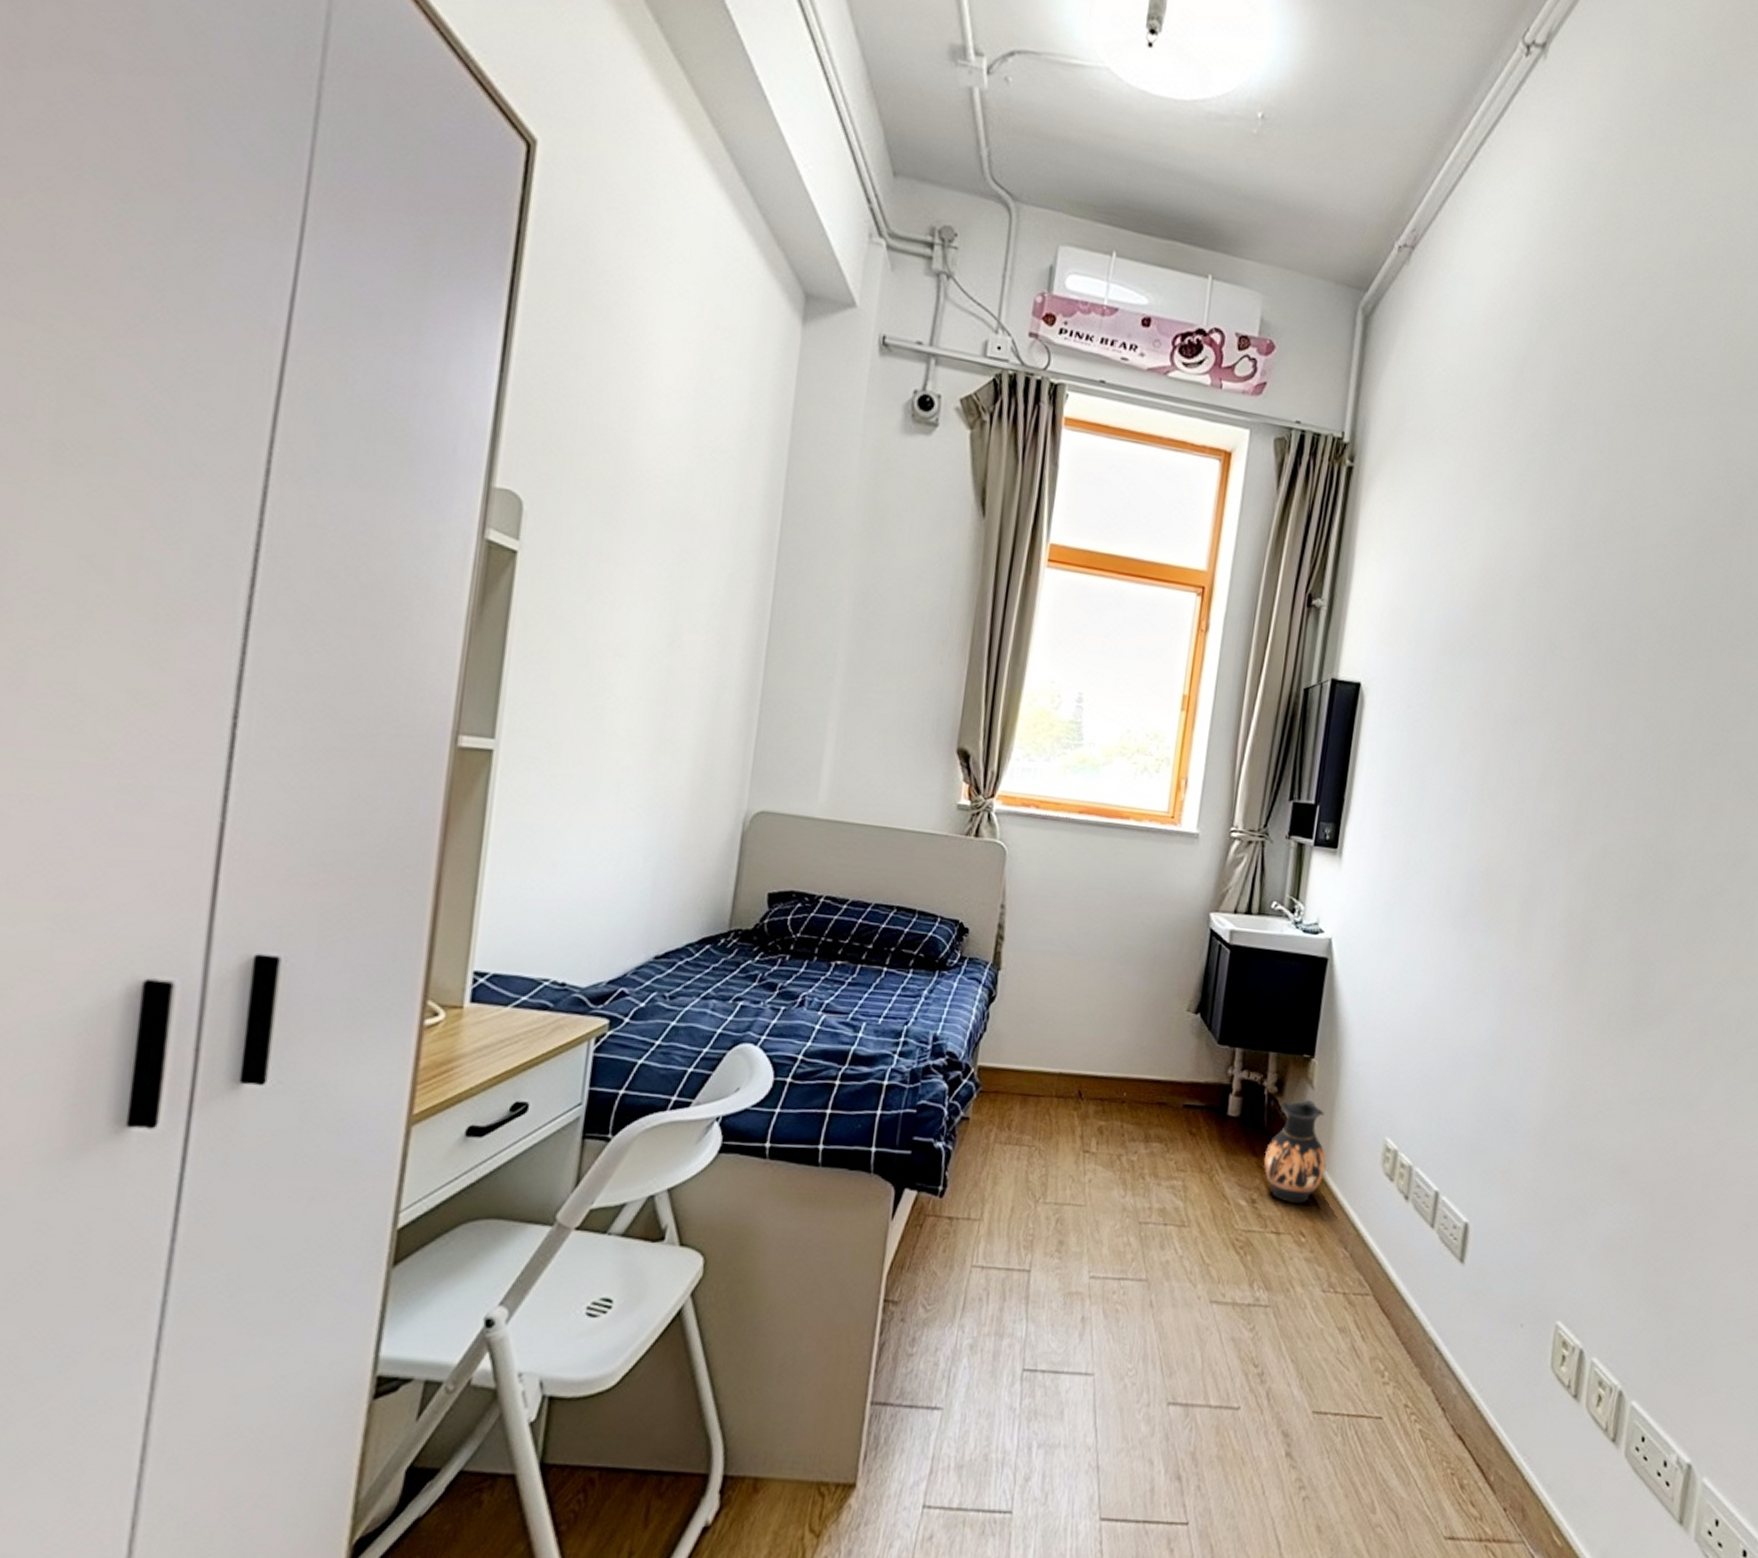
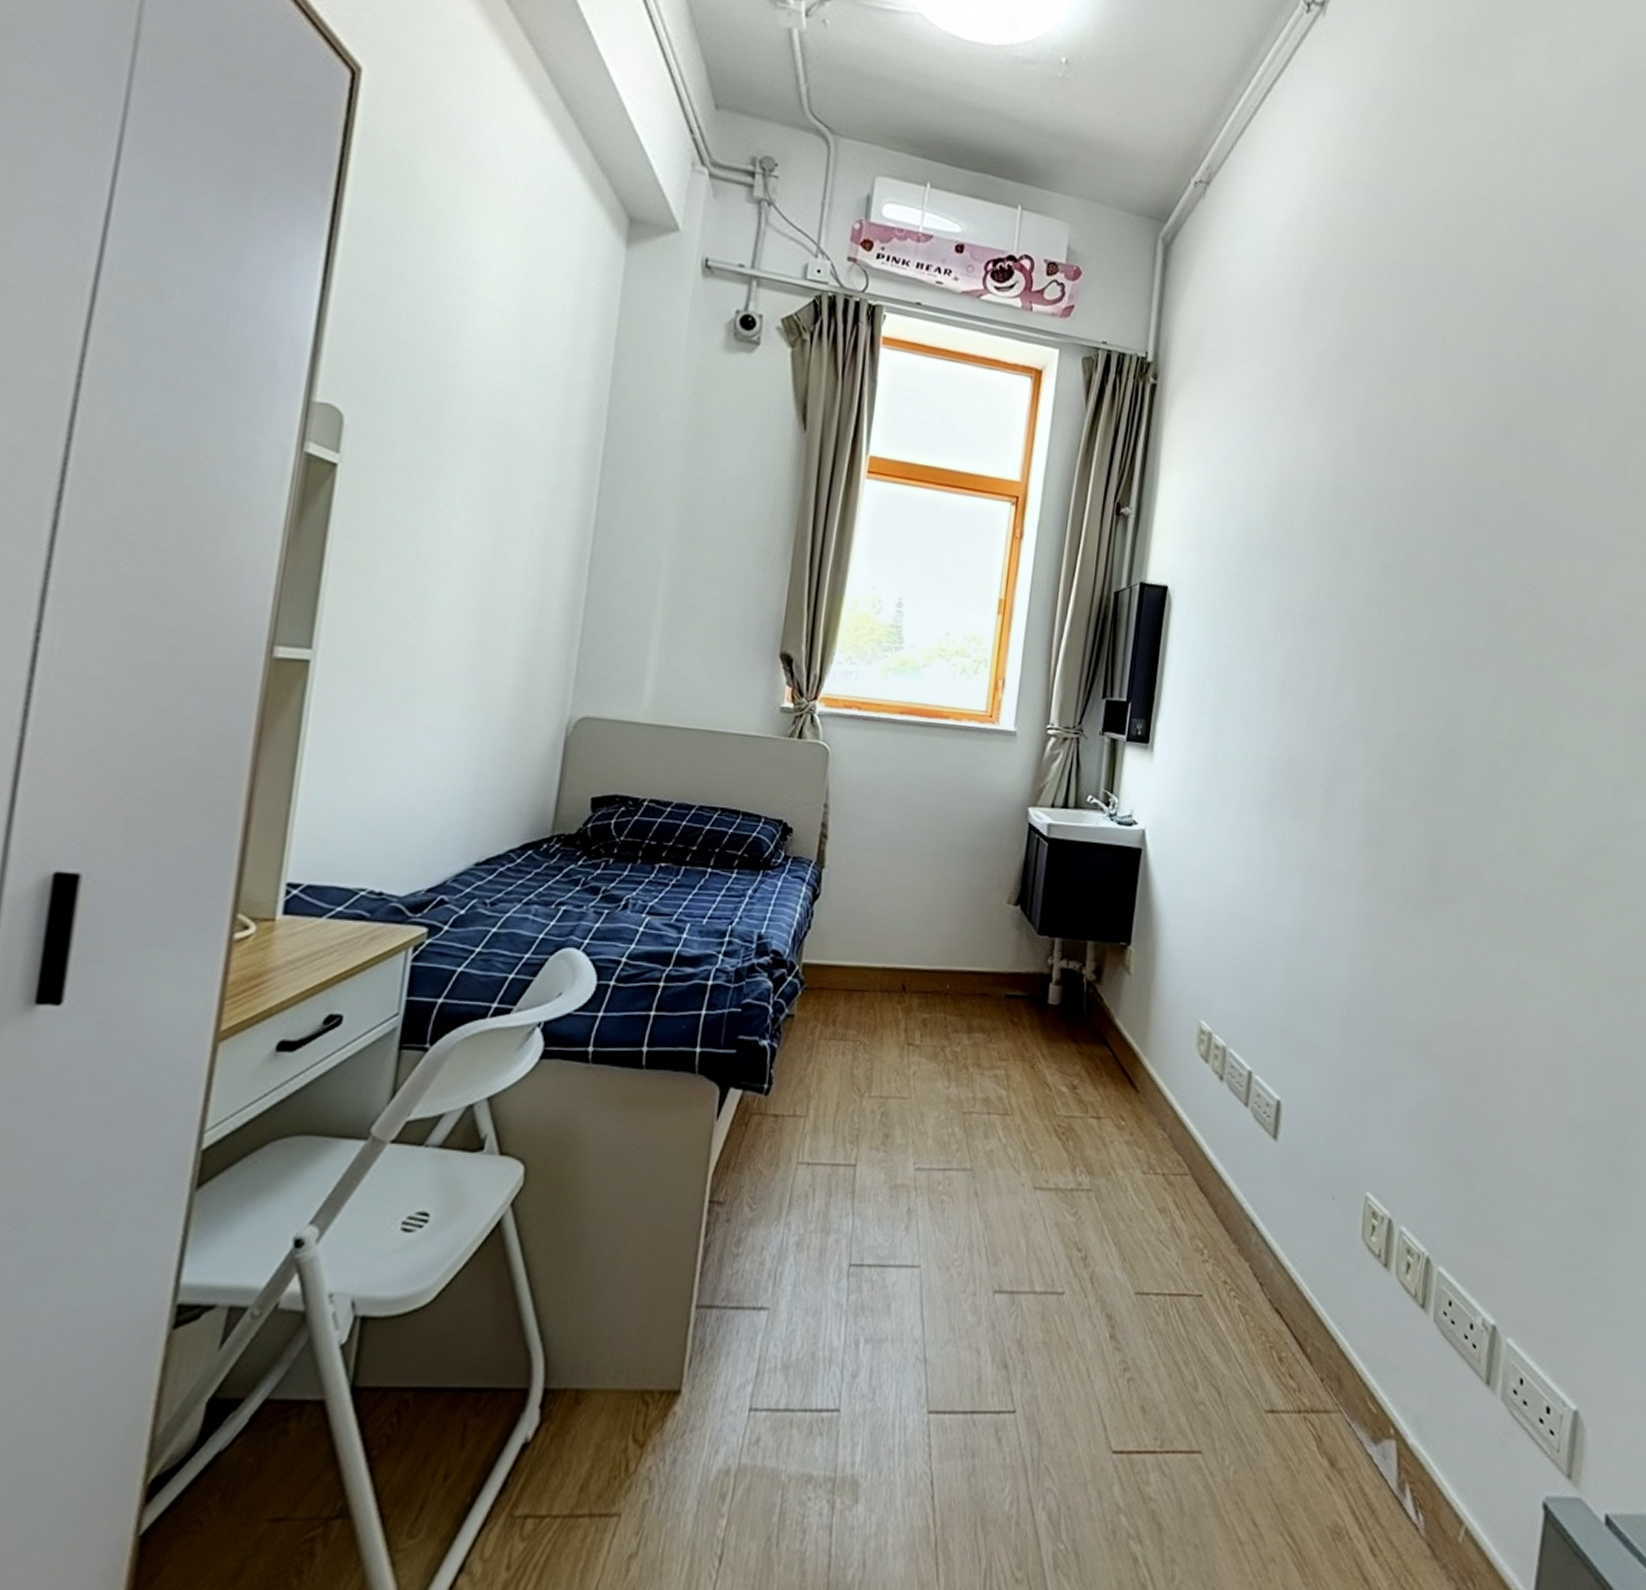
ceramic jug: present [1263,1099,1327,1203] -> none [1083,985,1144,1087]

